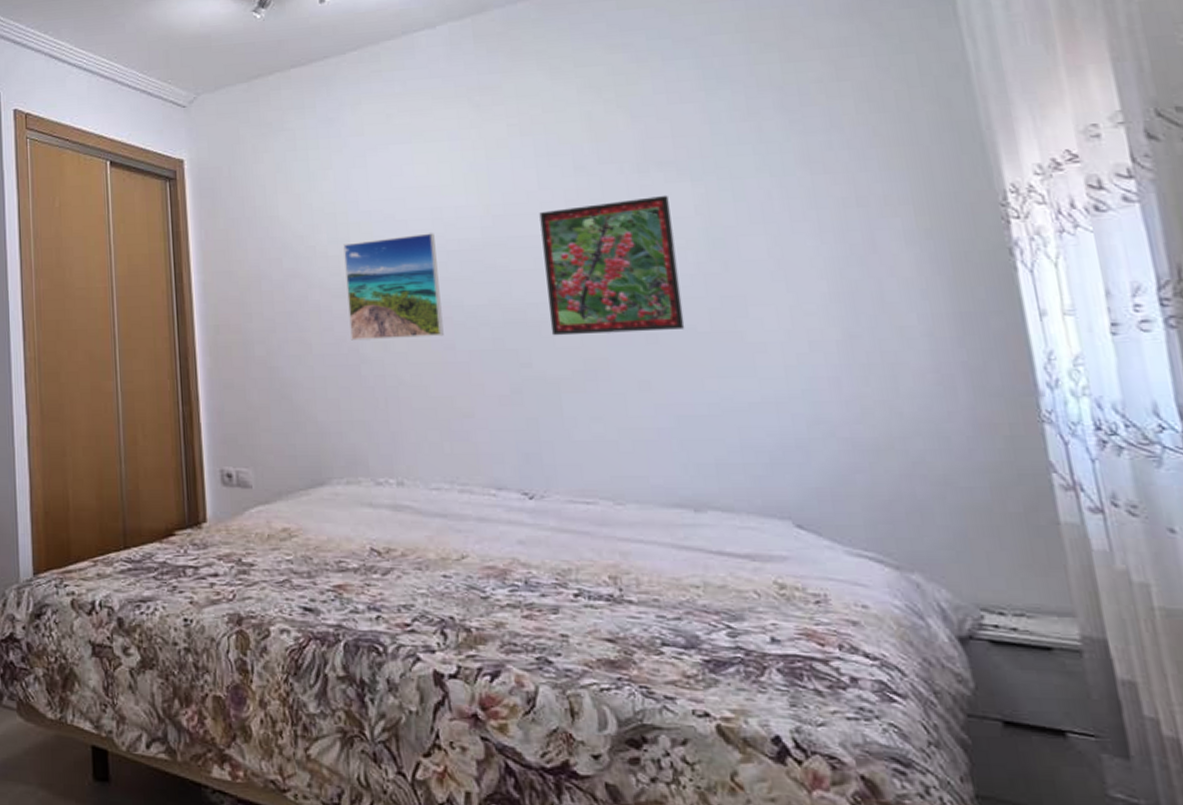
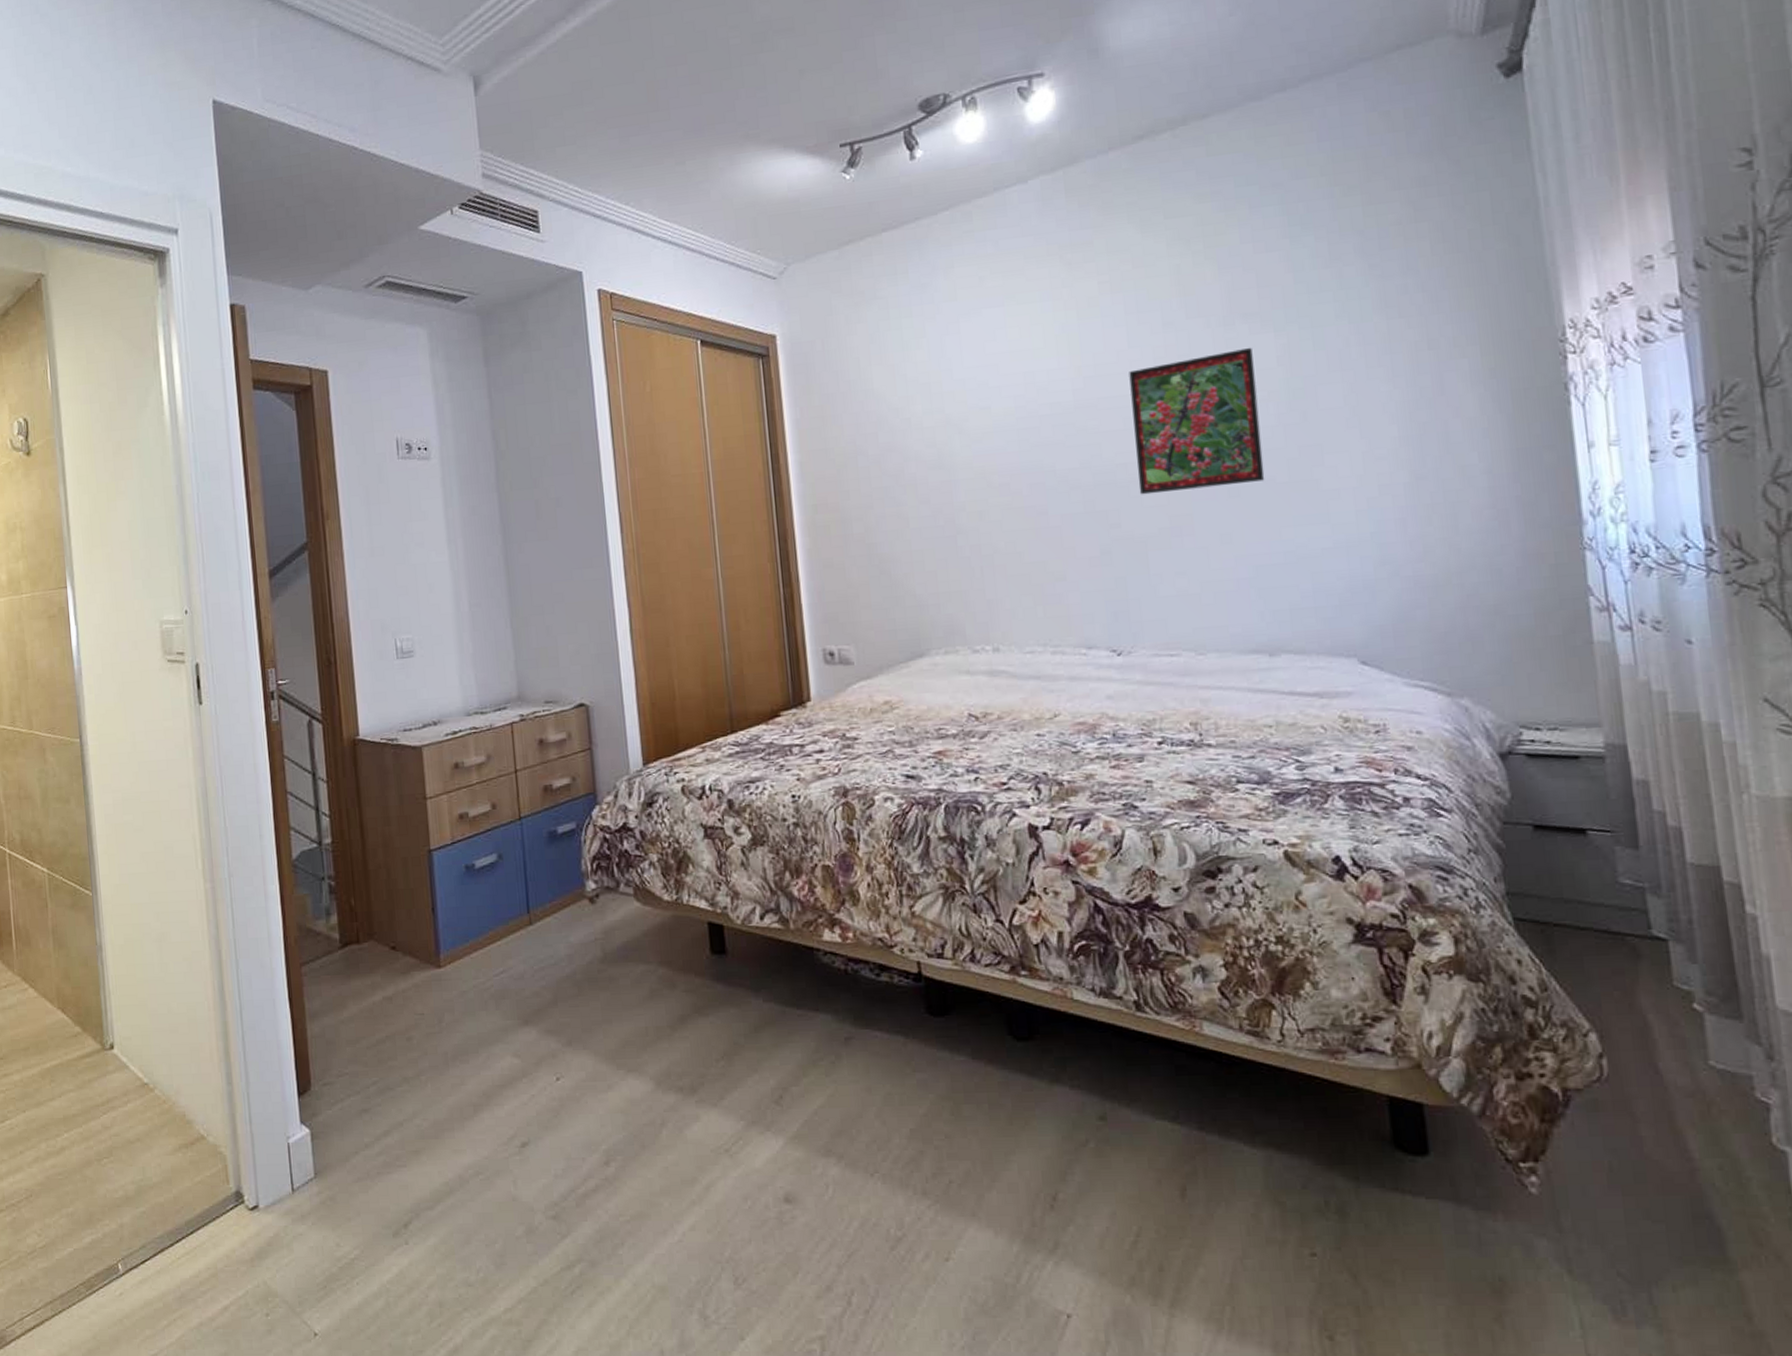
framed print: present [343,233,444,341] -> none [938,398,1037,512]

